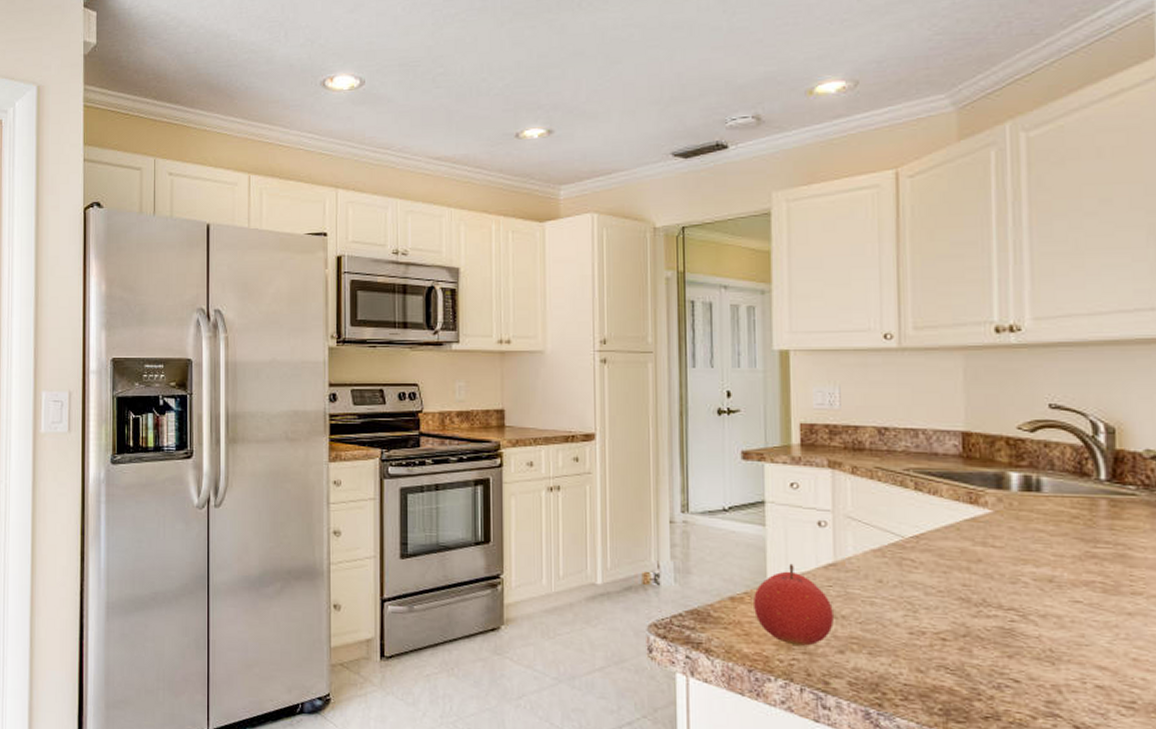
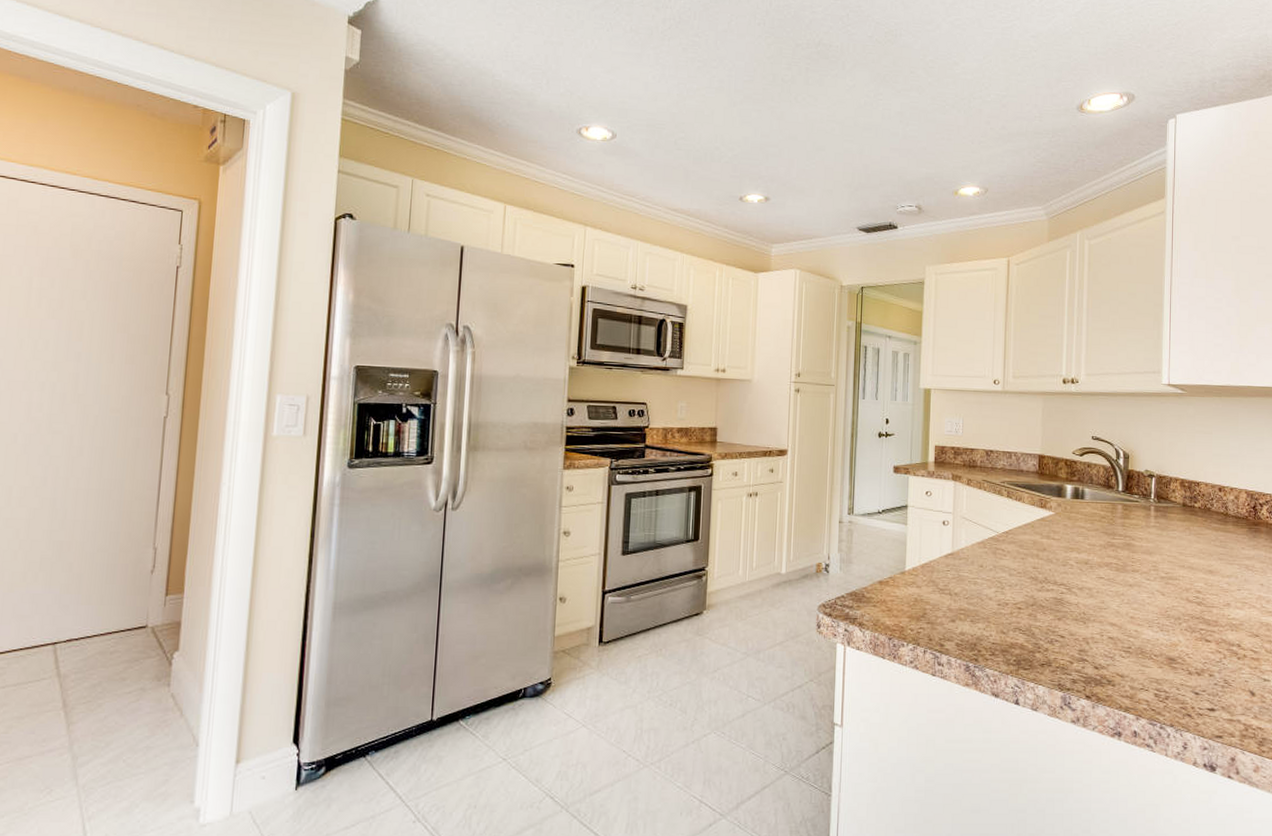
fruit: present [754,563,834,646] -> none [895,554,949,617]

